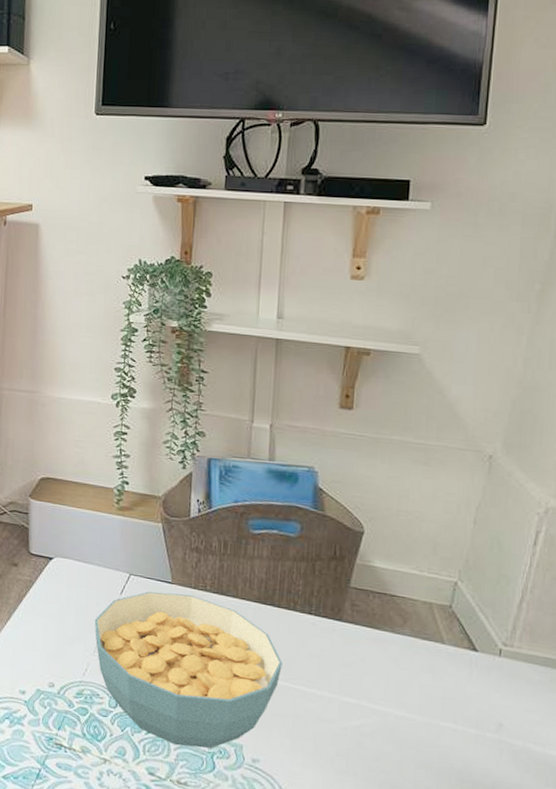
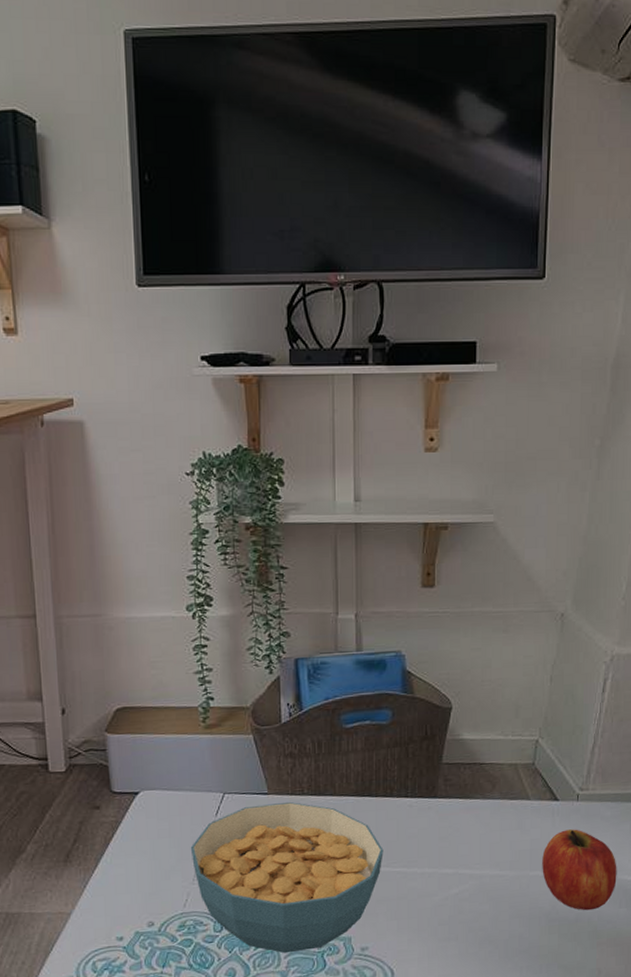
fruit: none [455,685,545,781] -> present [542,829,617,911]

